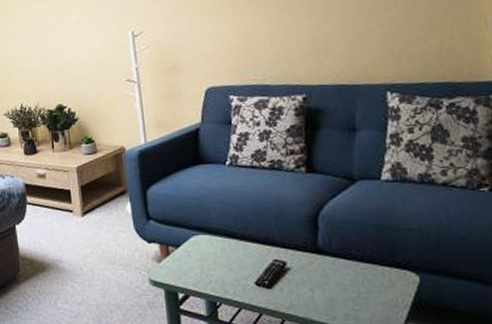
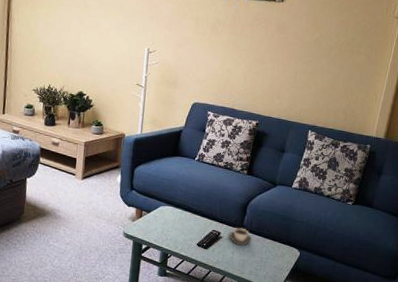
cup: none [300,250,337,277] -> present [229,227,252,246]

